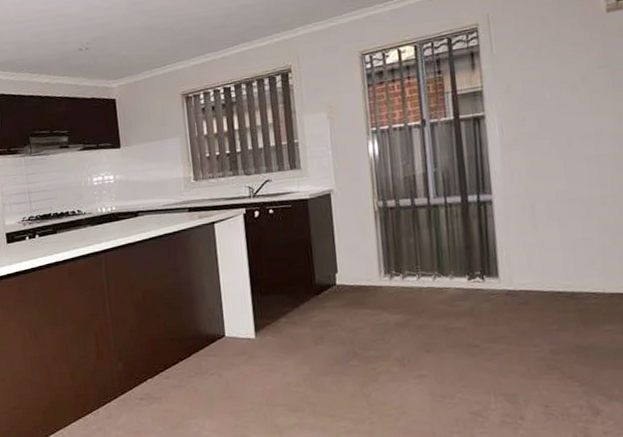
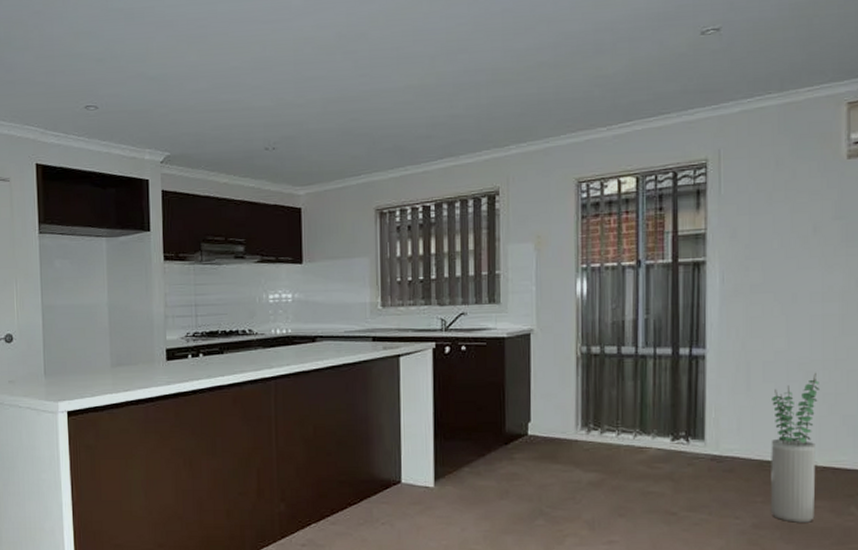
vase: none [557,207,608,346] -> present [770,372,819,523]

